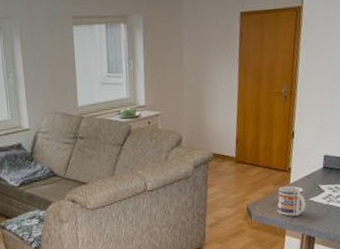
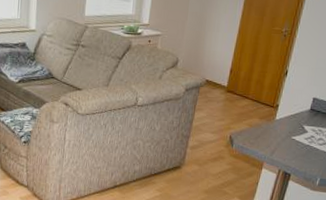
mug: present [277,185,306,217] -> none [259,121,288,152]

